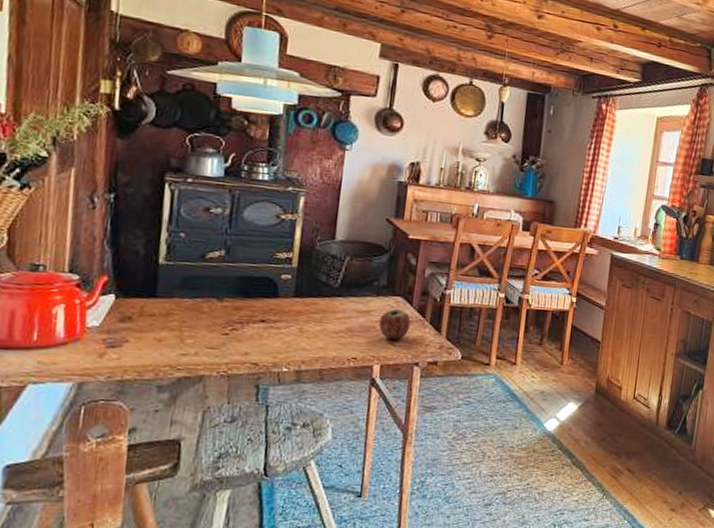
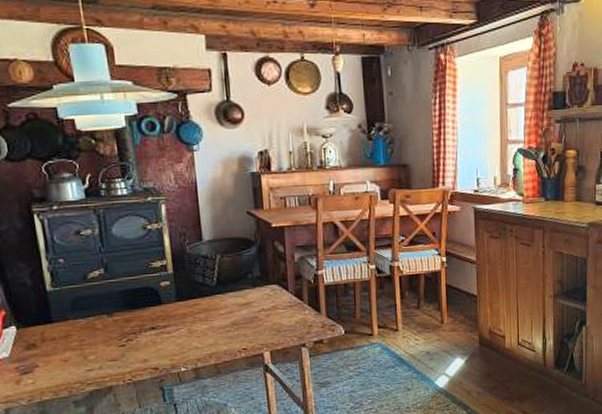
apple: present [378,309,411,340] -> none [259,297,291,326]

